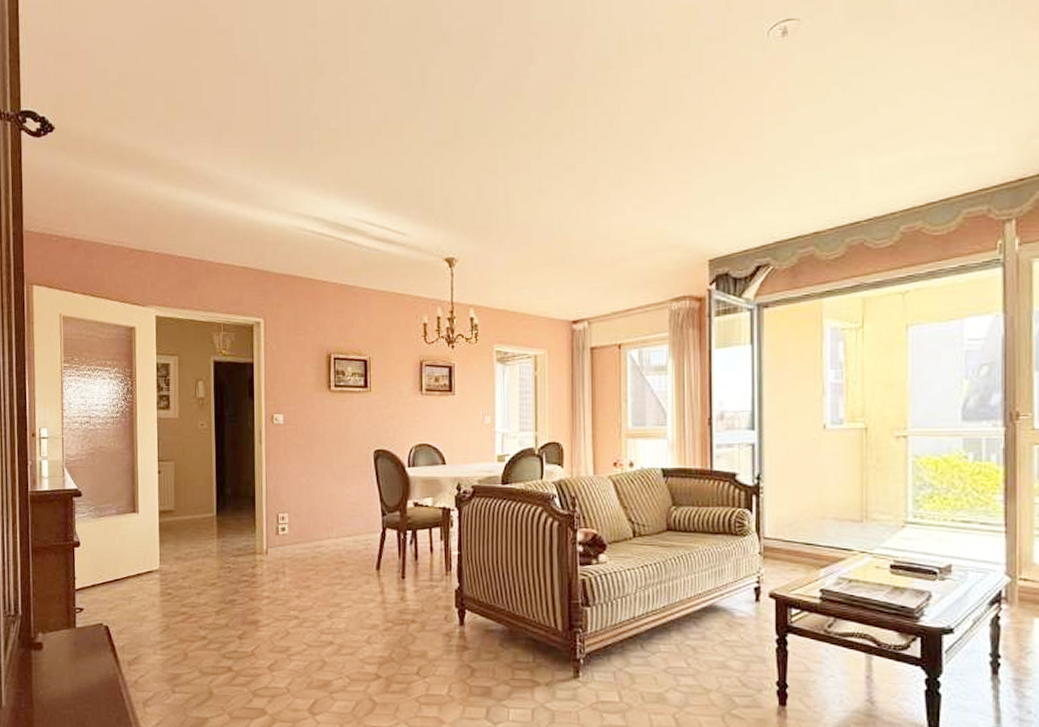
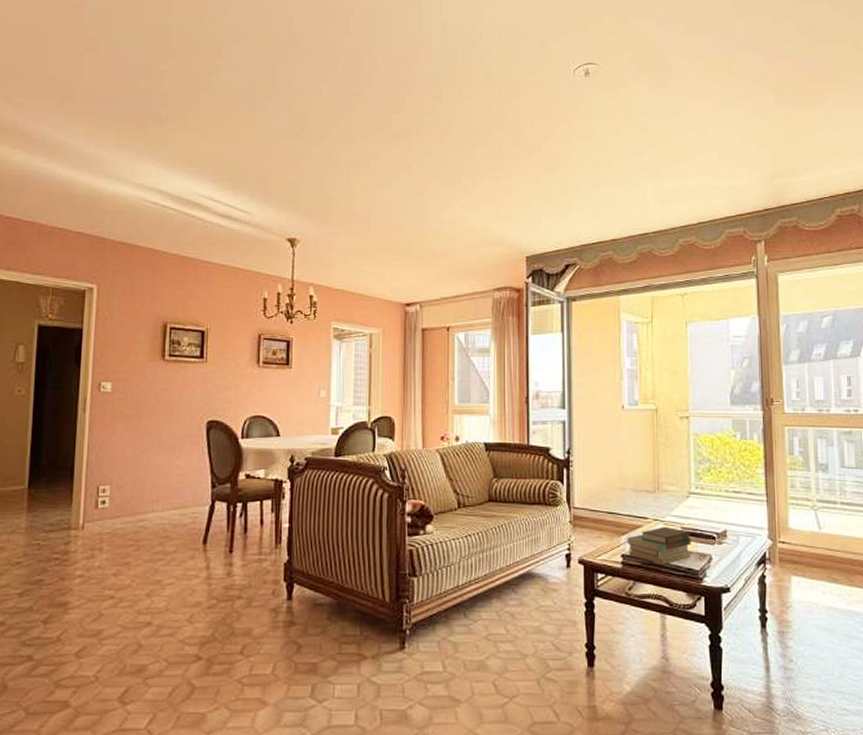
books: none [827,559,906,602] -> present [627,526,691,566]

